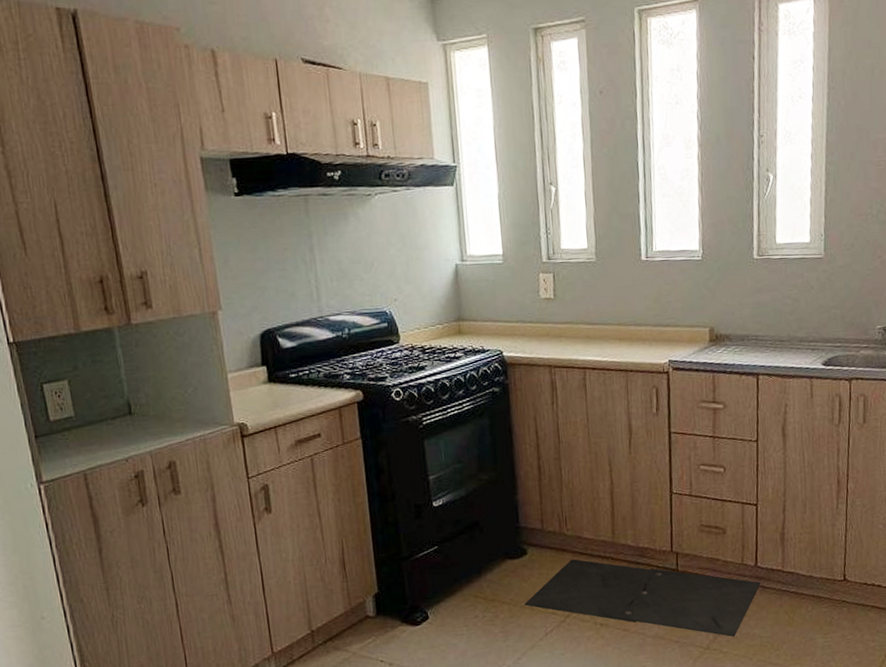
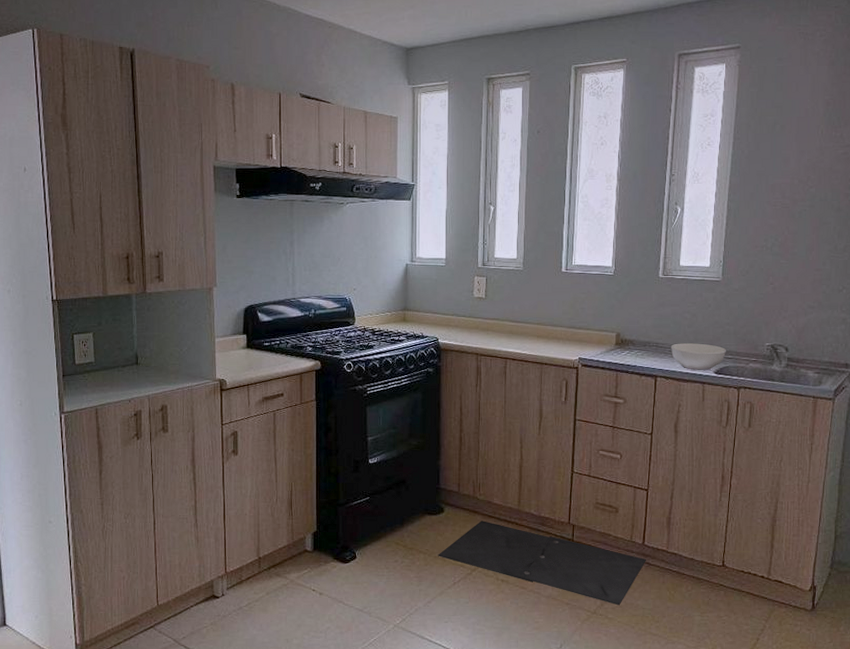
bowl: none [772,332,835,364] -> present [670,343,727,370]

